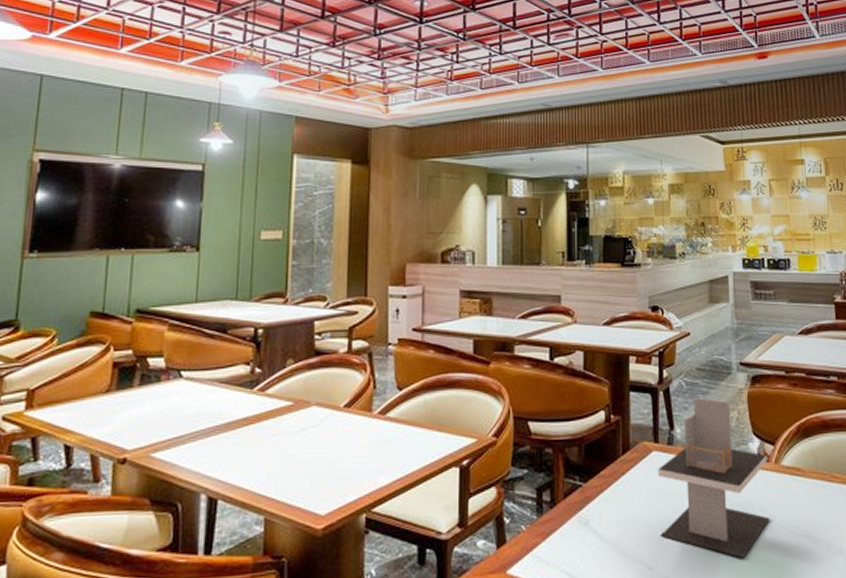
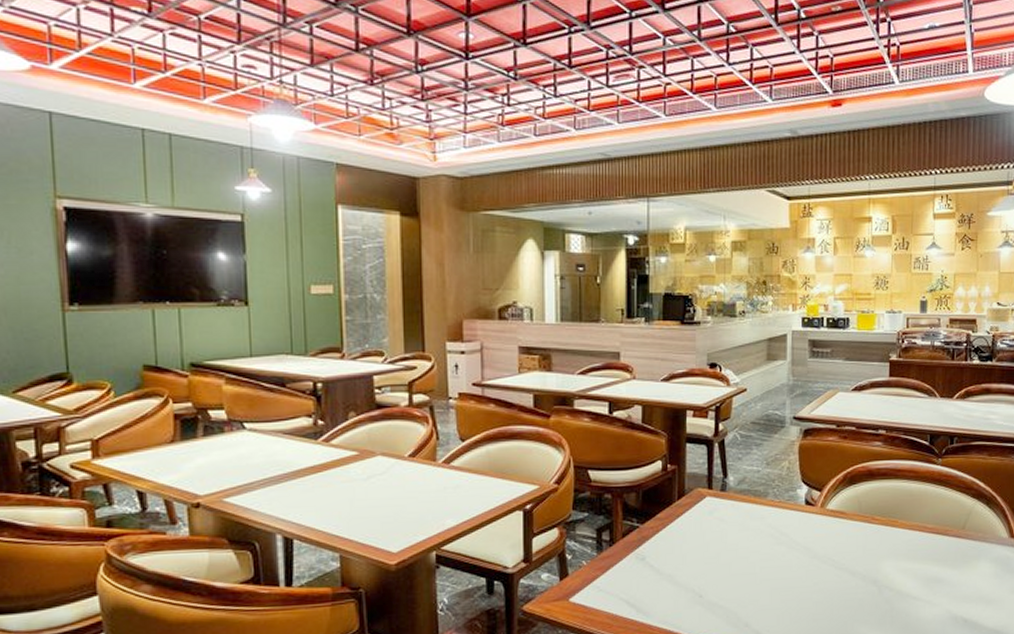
napkin holder: present [658,396,770,559] -> none [711,448,814,588]

